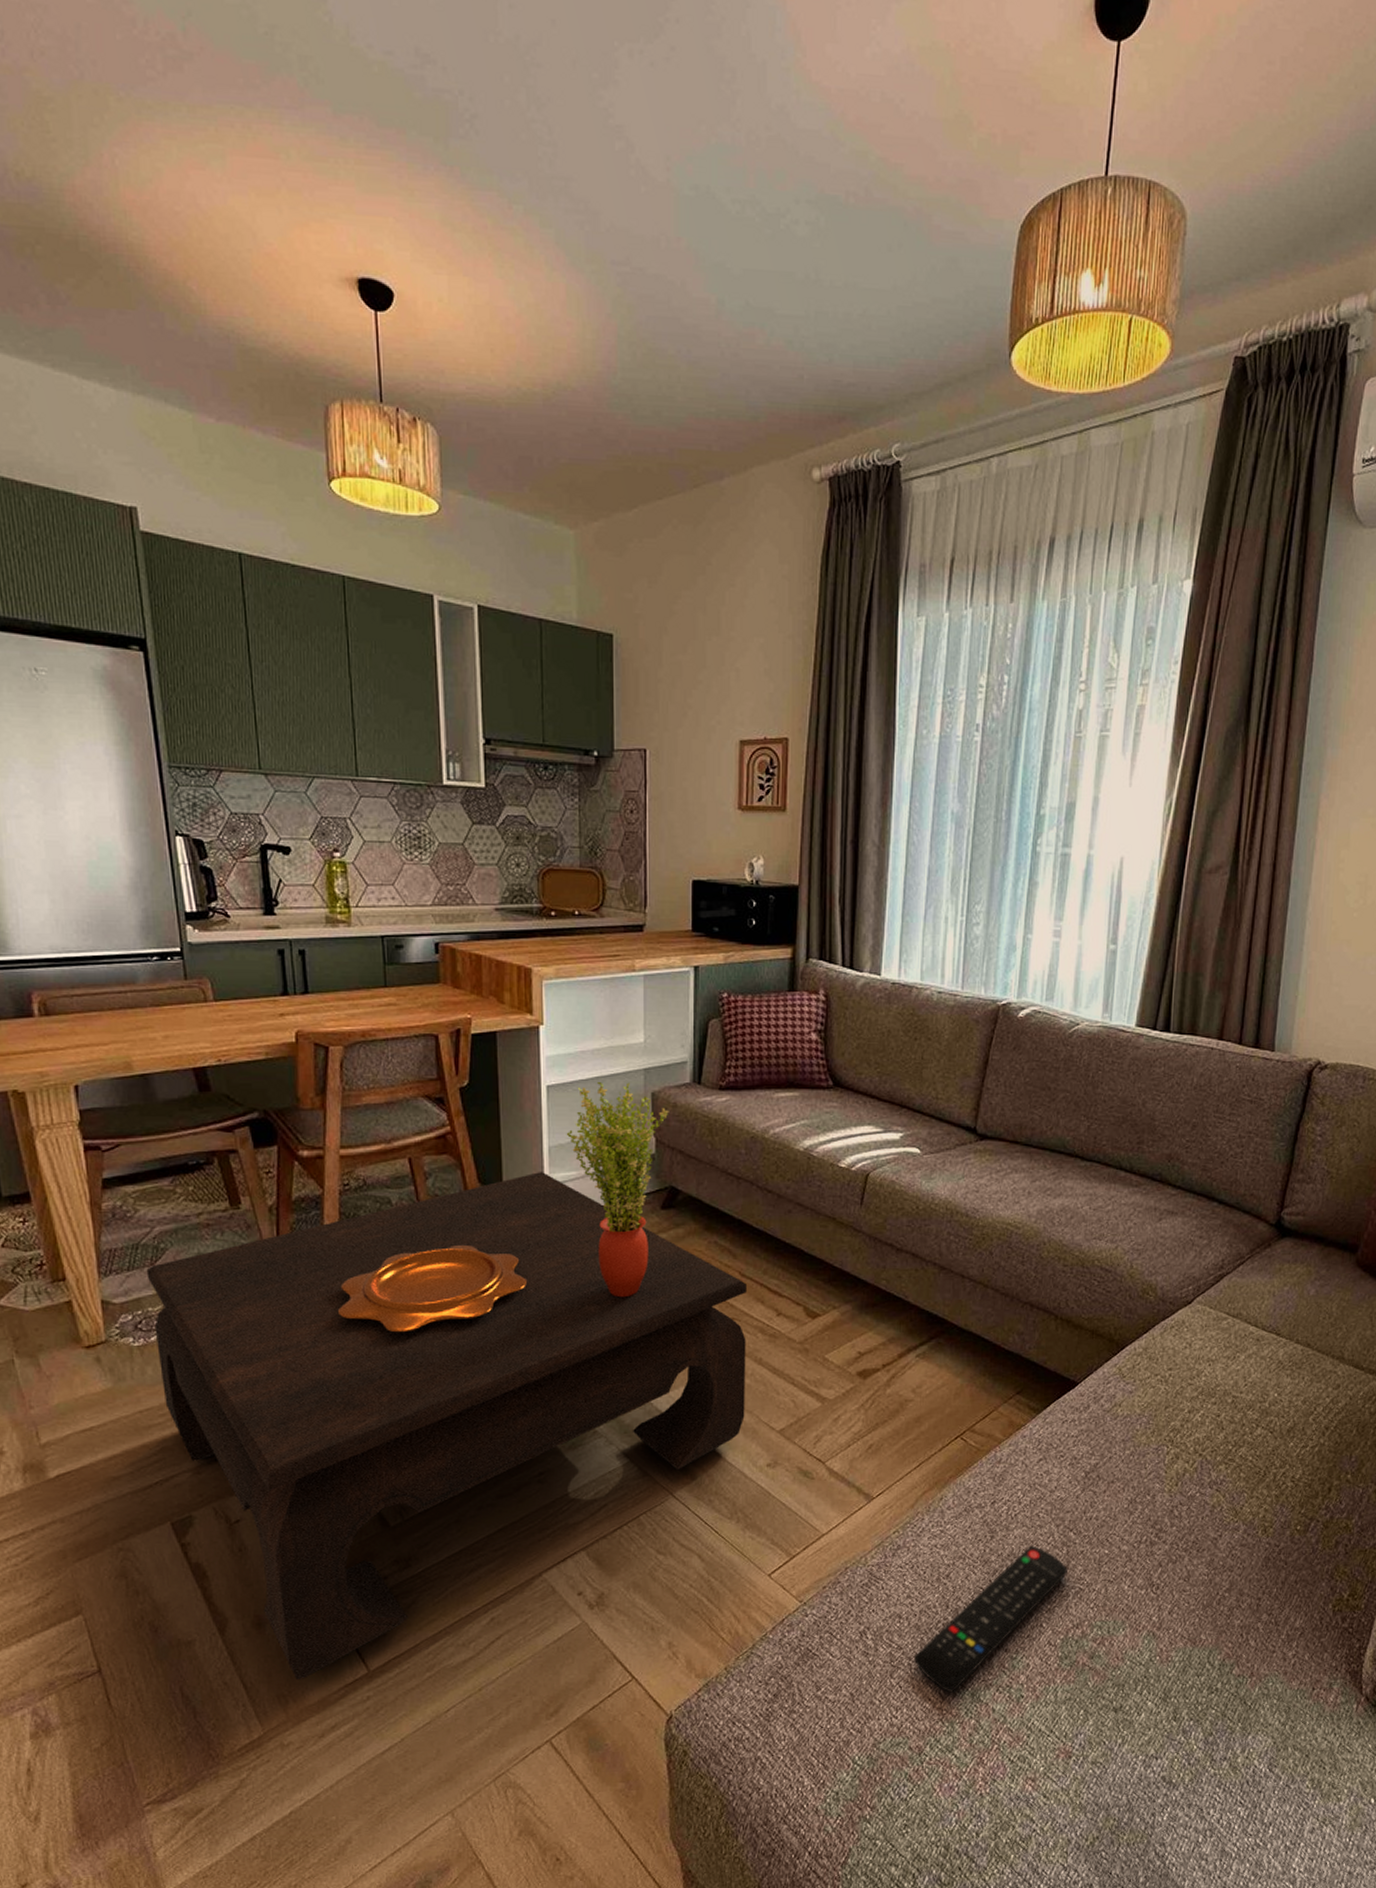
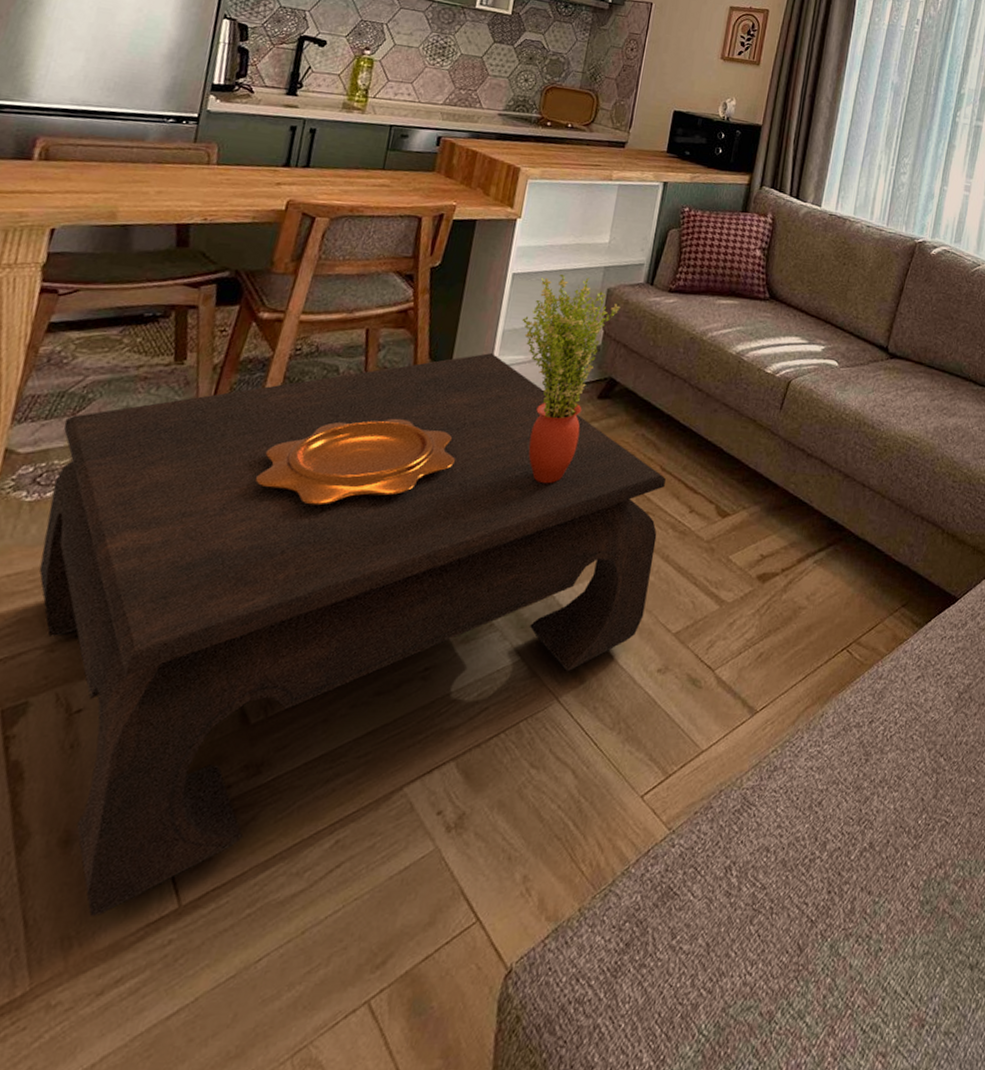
remote control: present [914,1545,1068,1694] -> none [776,771,936,945]

